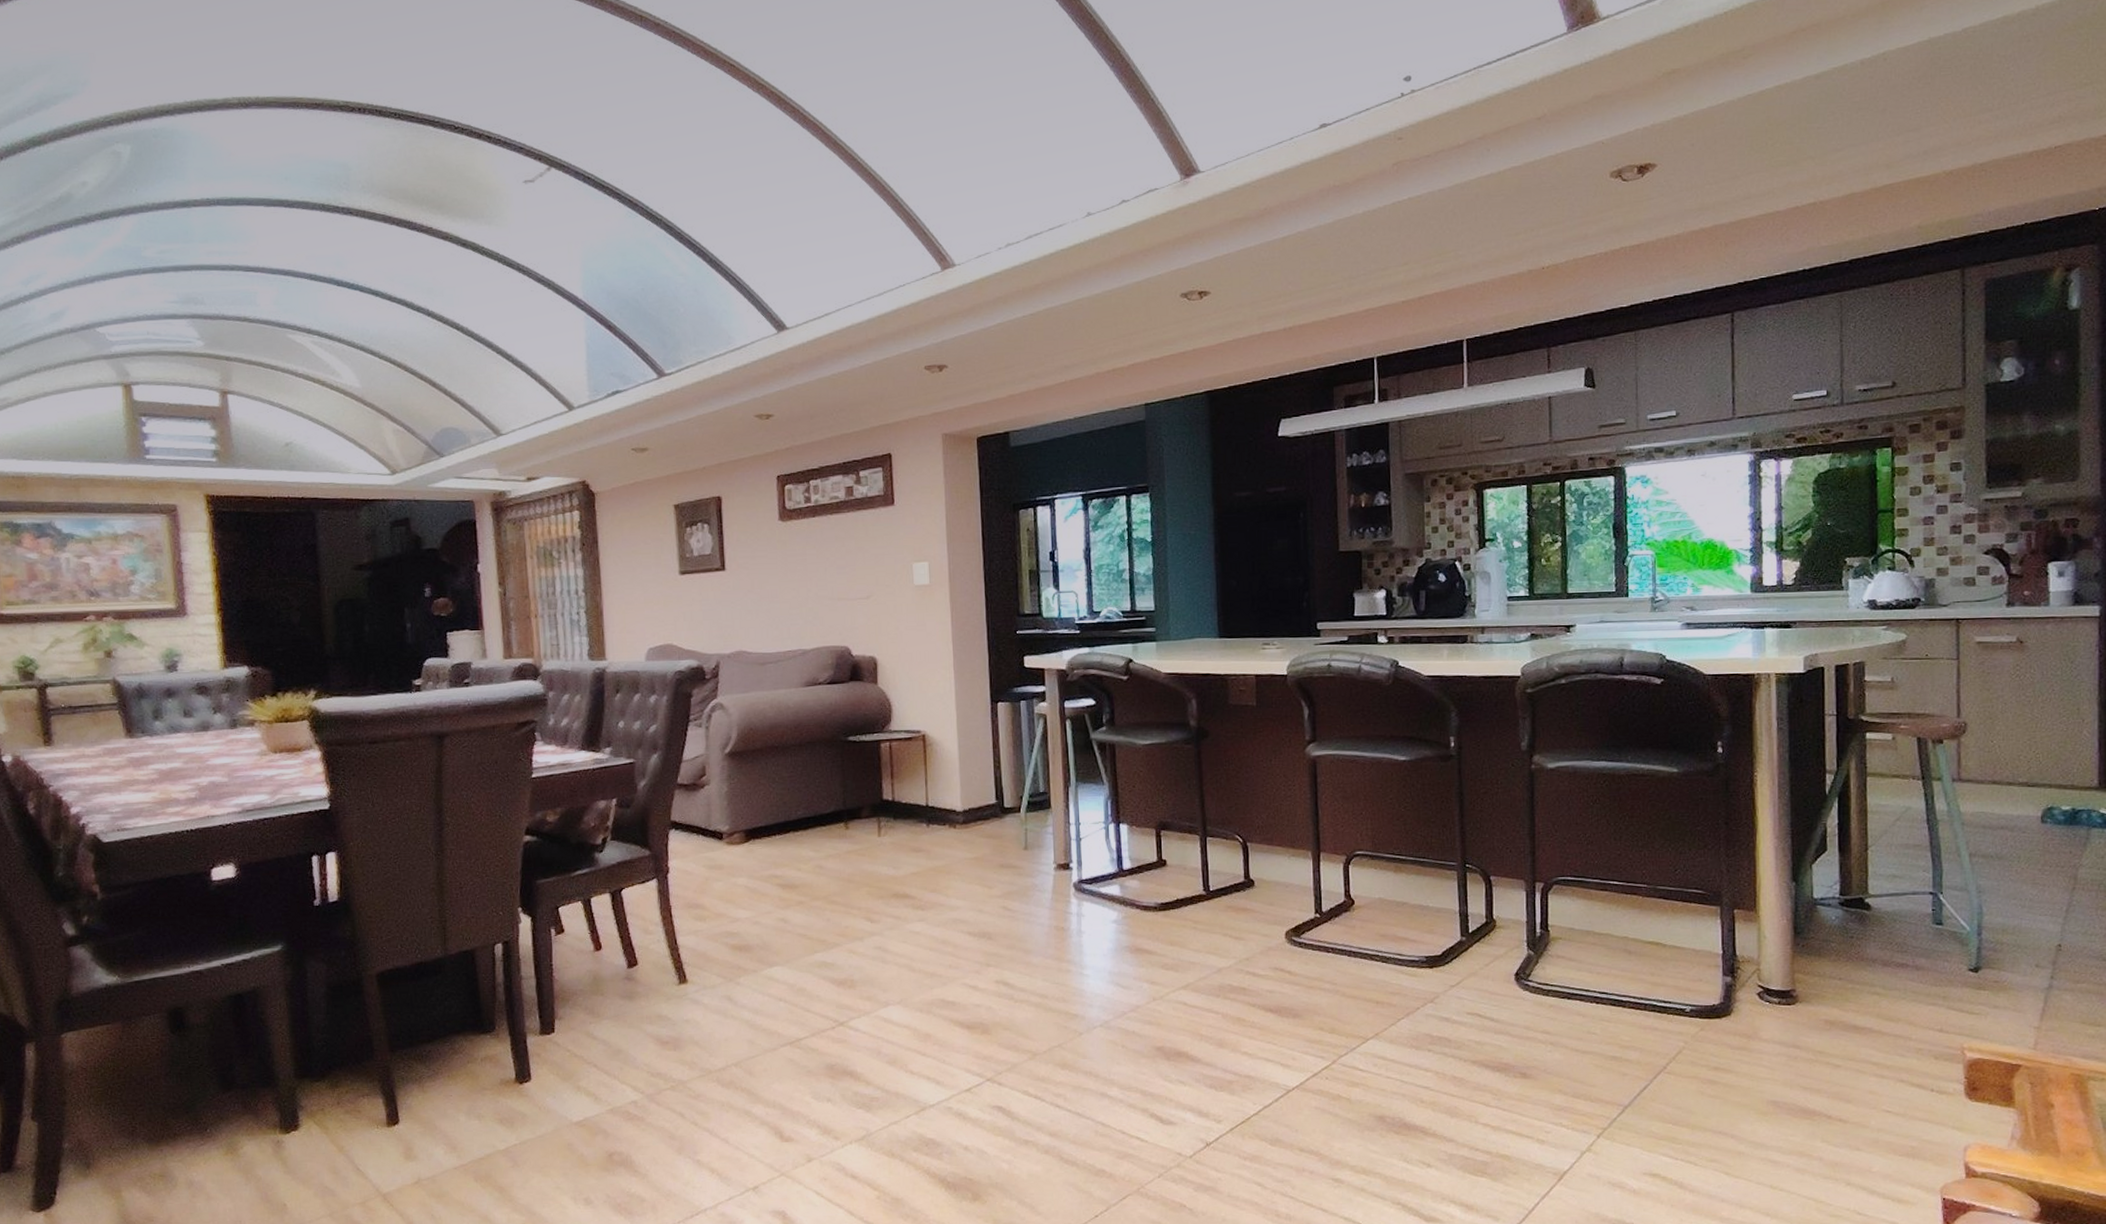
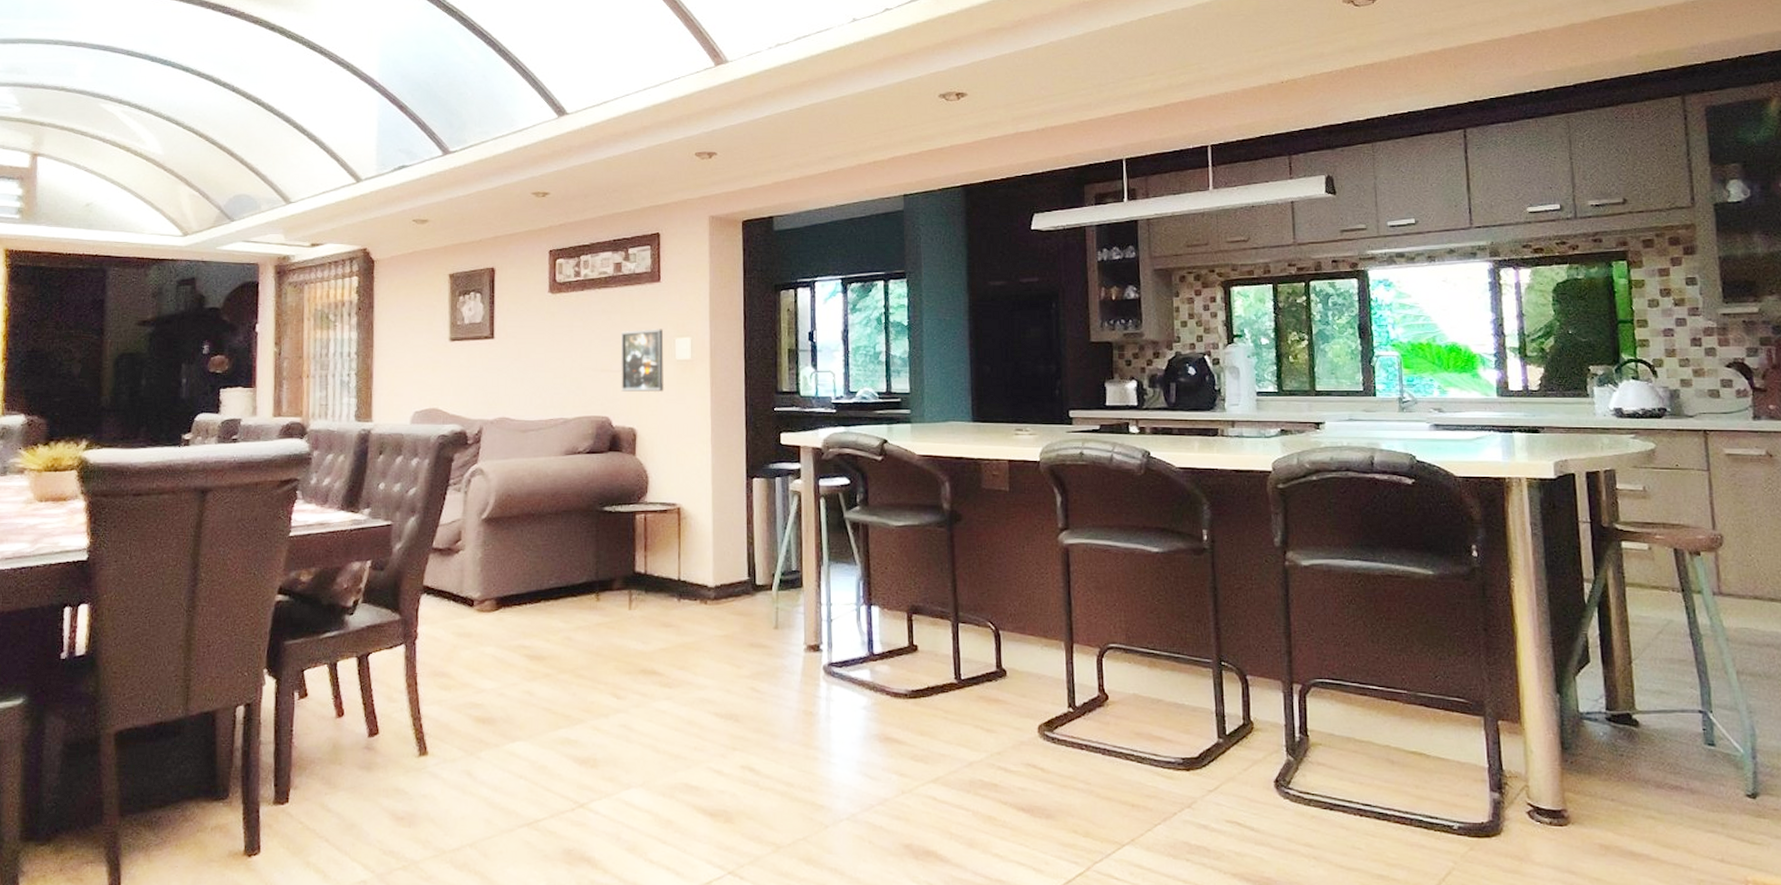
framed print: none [857,554,904,620] -> present [620,329,665,393]

